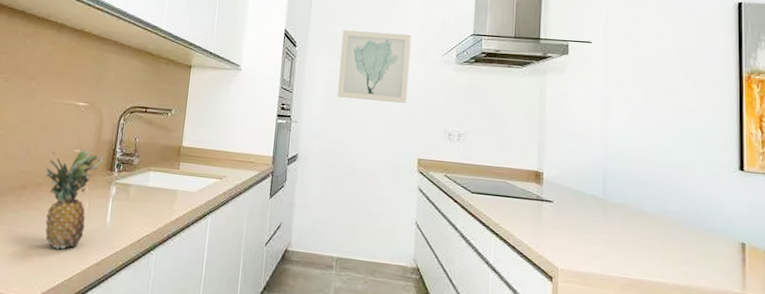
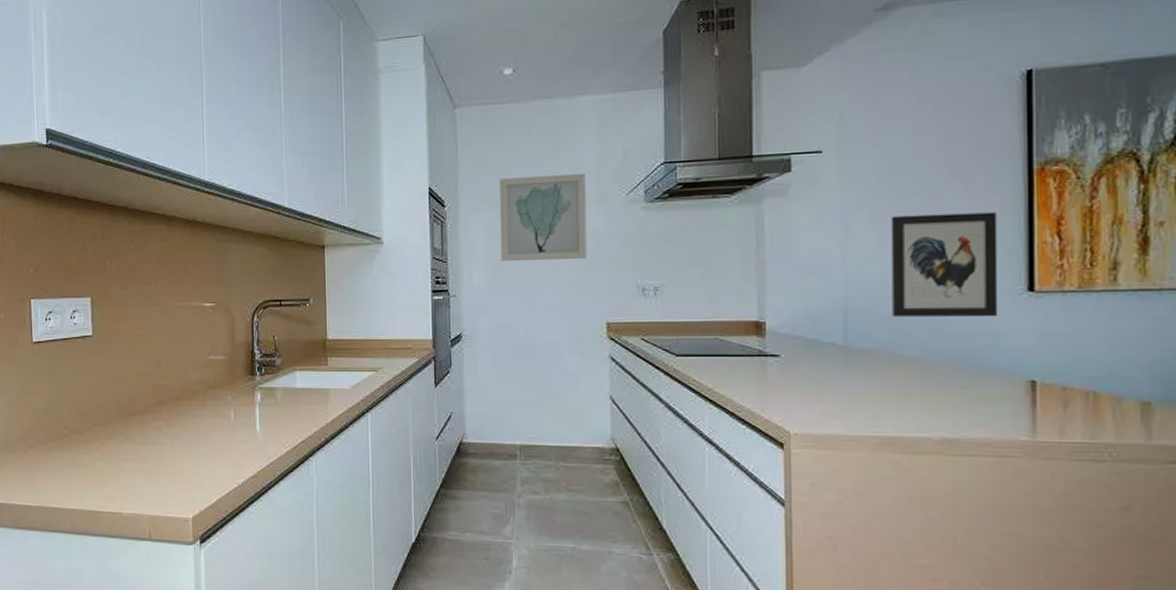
fruit: present [45,147,106,250] -> none [181,353,246,465]
wall art: none [640,99,718,188] -> present [891,212,999,318]

